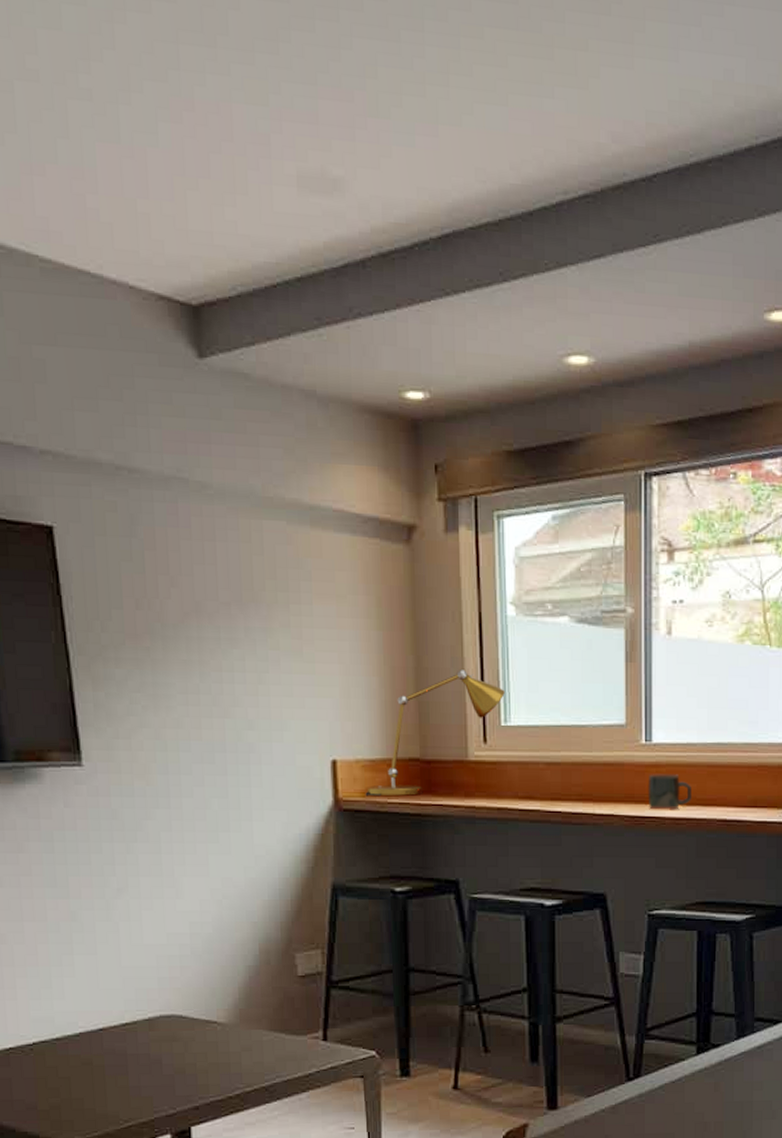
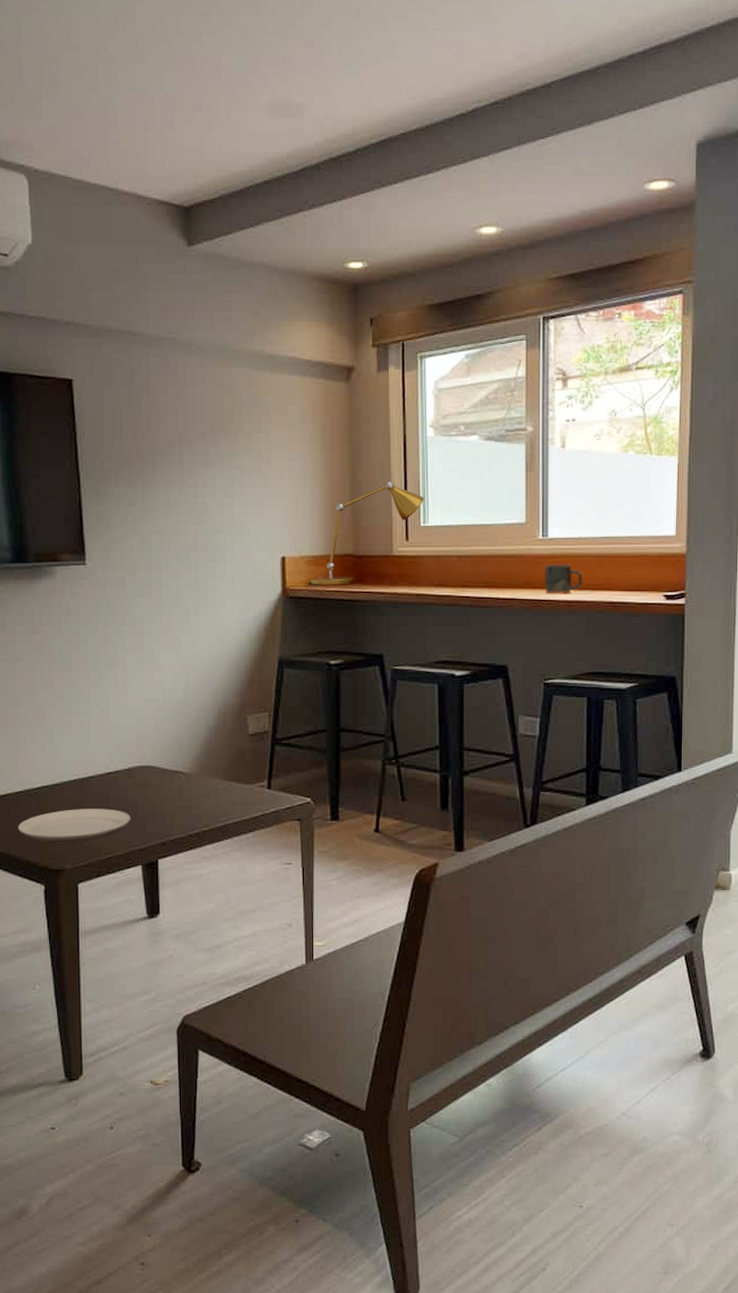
plate: none [10,1067,155,1109] -> present [17,809,131,842]

